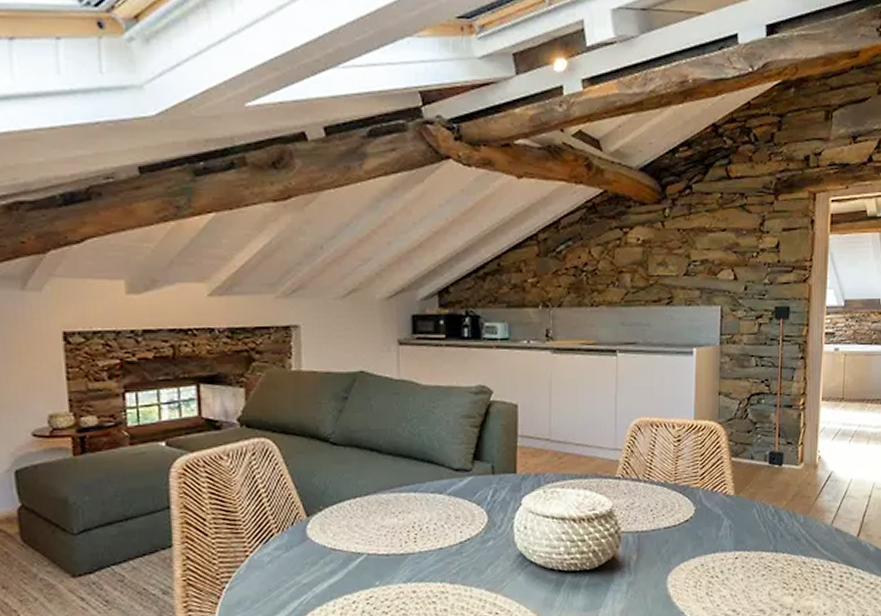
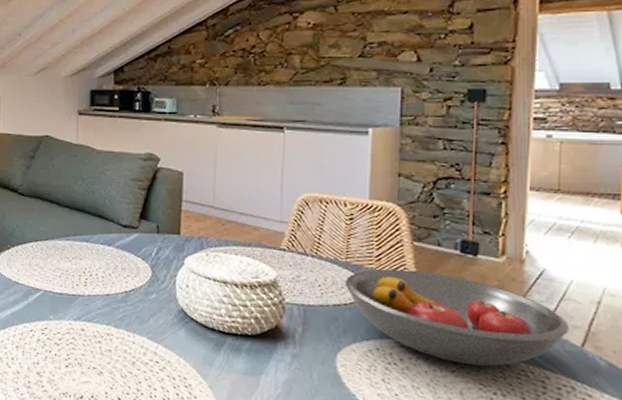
fruit bowl: none [674,484,850,567] -> present [345,268,570,367]

